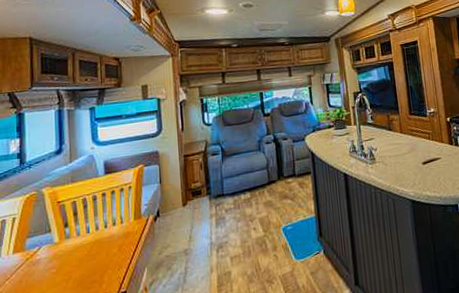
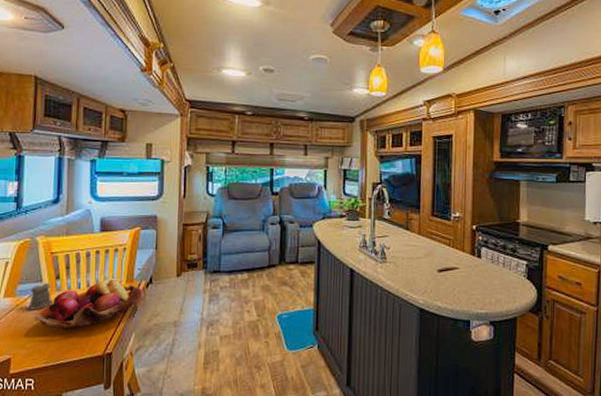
pepper shaker: none [26,231,64,263] -> present [17,282,54,310]
fruit basket: none [45,216,153,277] -> present [34,277,144,331]

